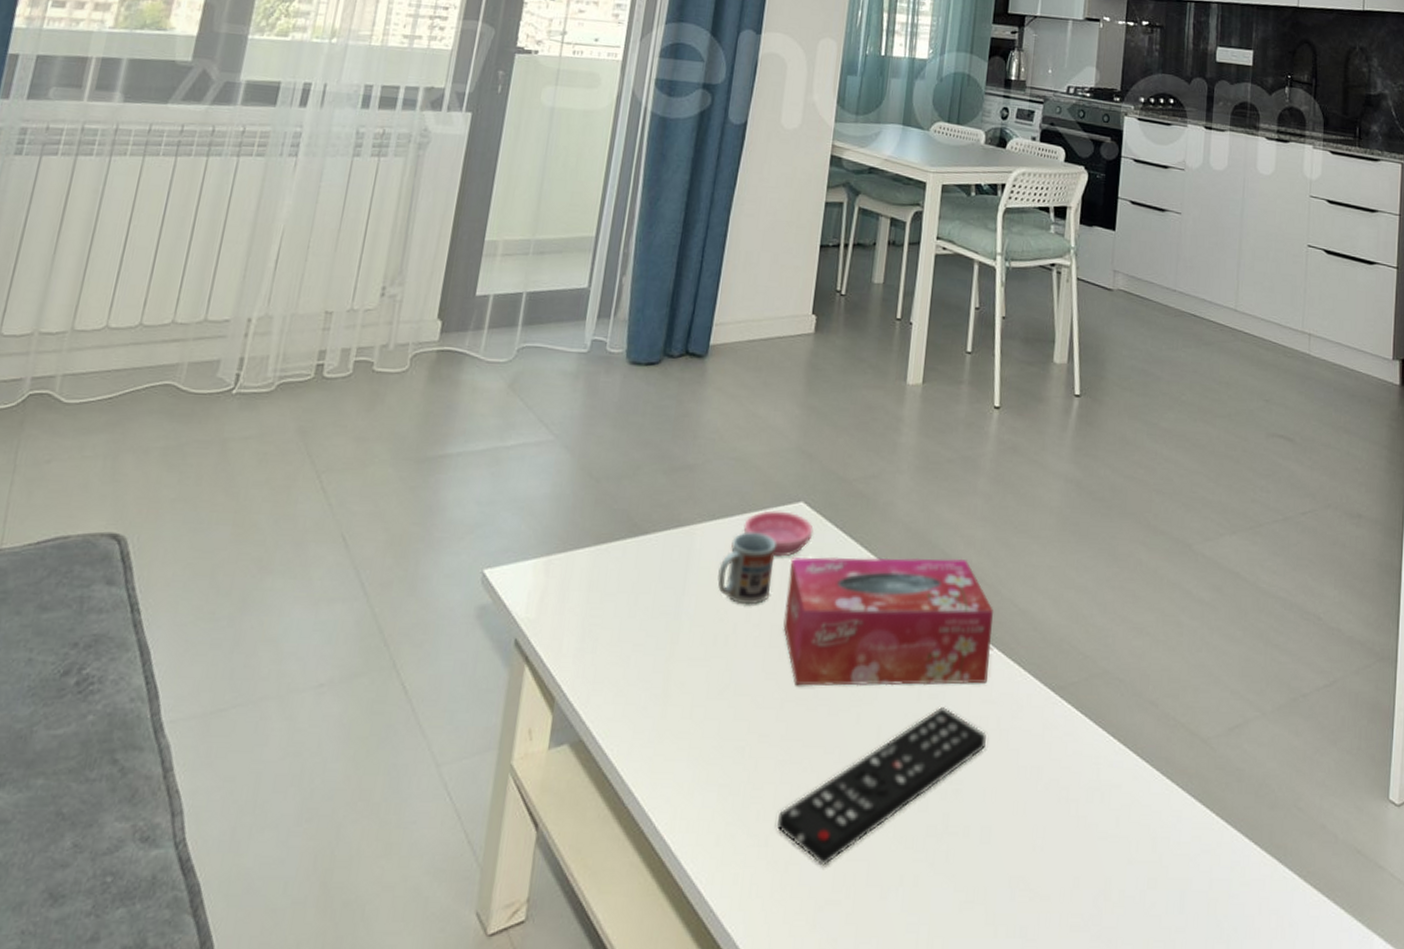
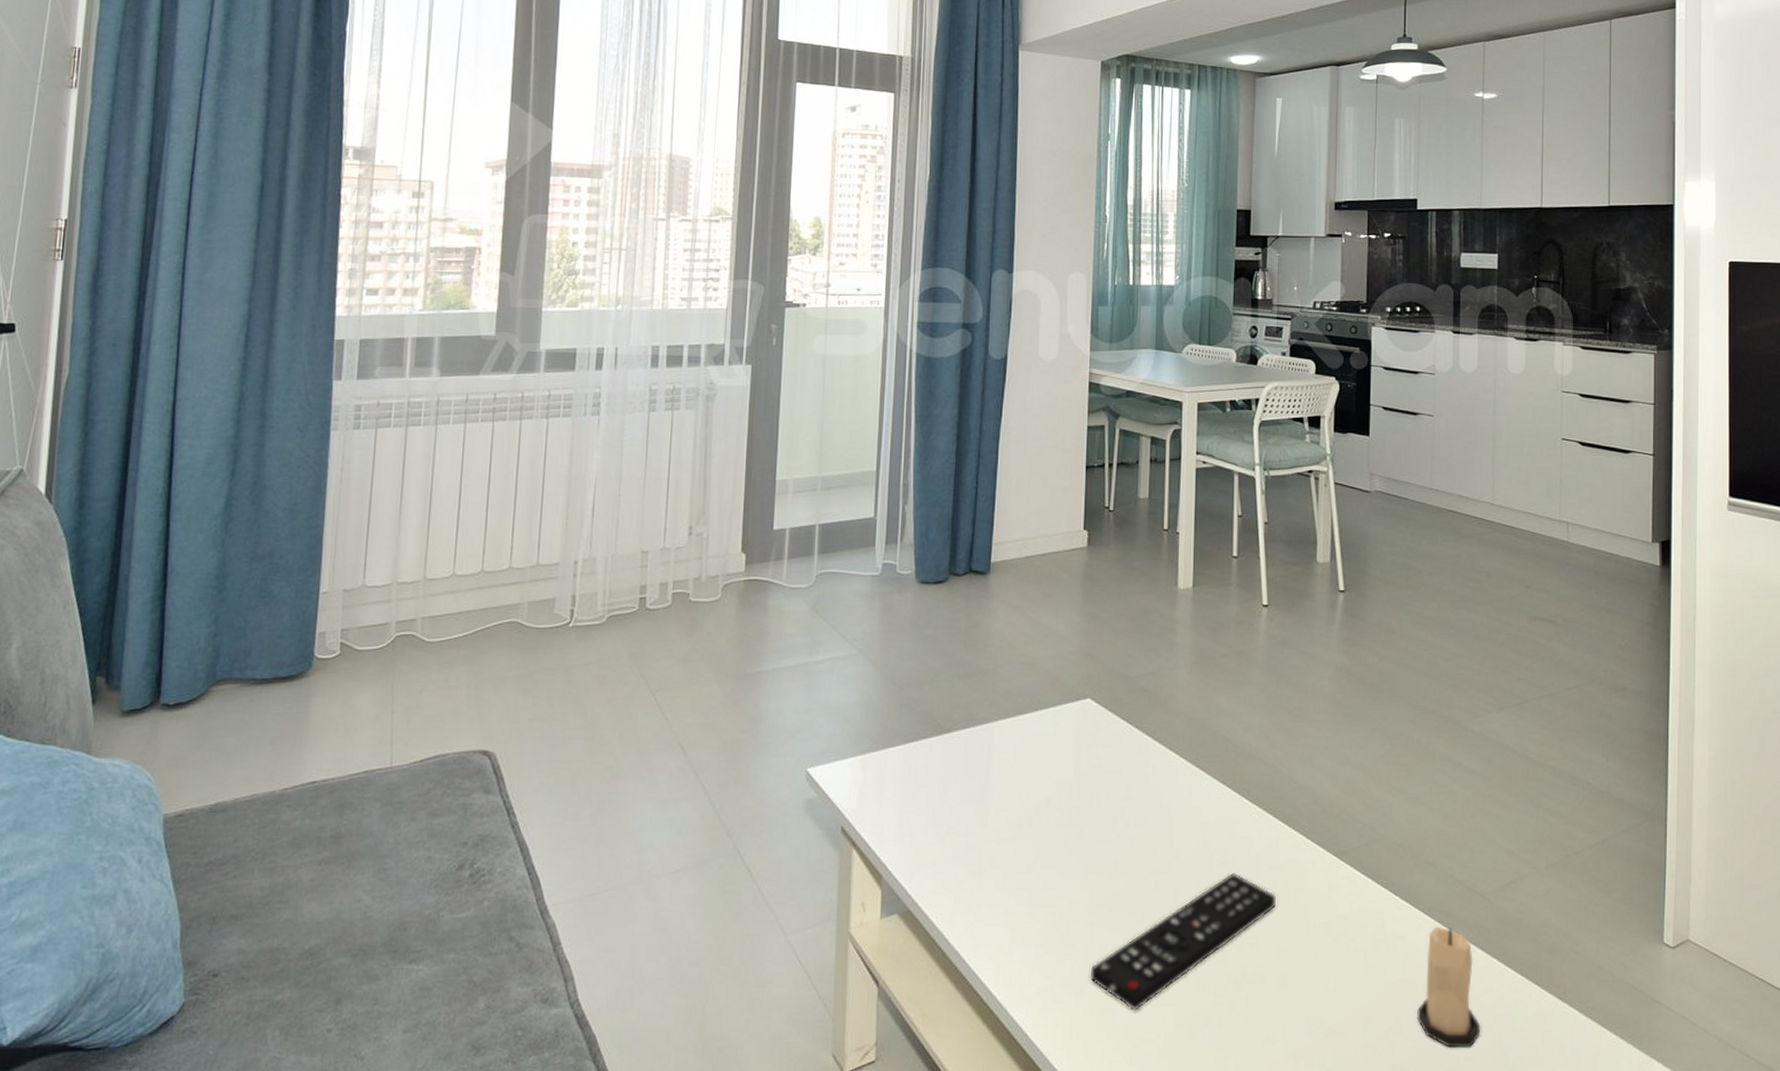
cup: present [717,531,776,605] -> none [1018,726,1068,790]
saucer: present [743,510,814,557] -> none [1037,707,1101,748]
tissue box: present [783,556,994,686] -> none [1081,742,1276,859]
candle: none [1128,775,1196,916] -> present [1417,926,1481,1048]

